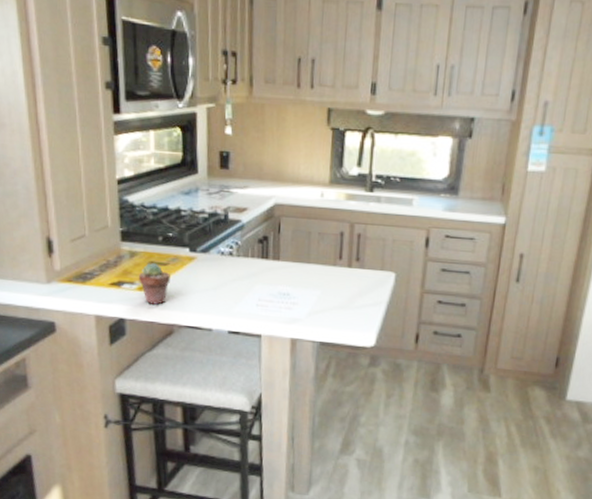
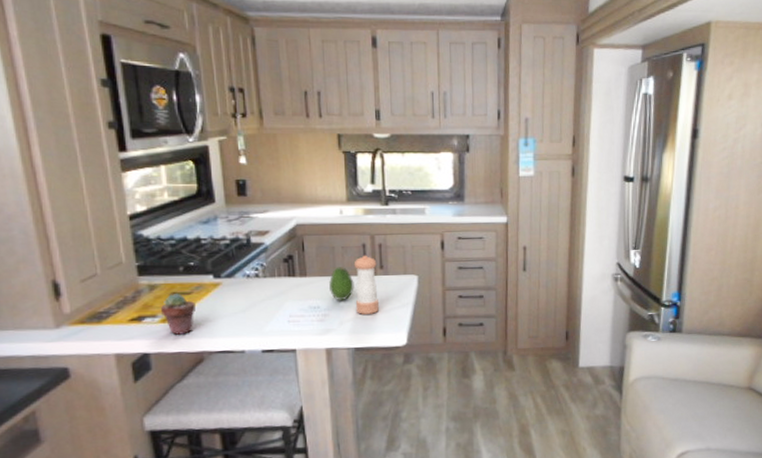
fruit: none [301,254,327,290] -> present [329,267,355,300]
pepper shaker: none [326,244,354,309] -> present [353,255,379,314]

